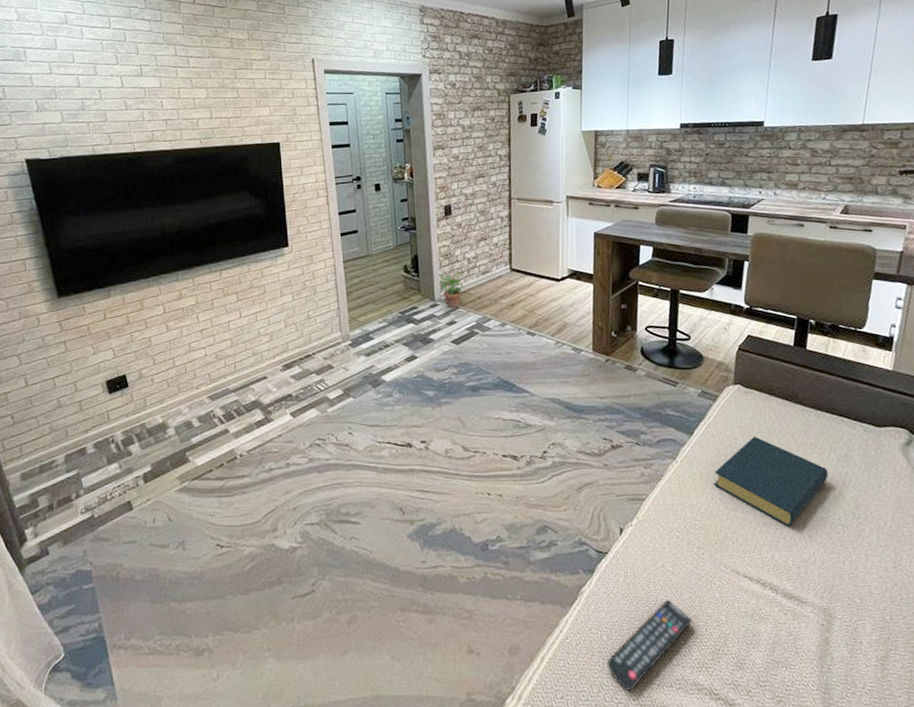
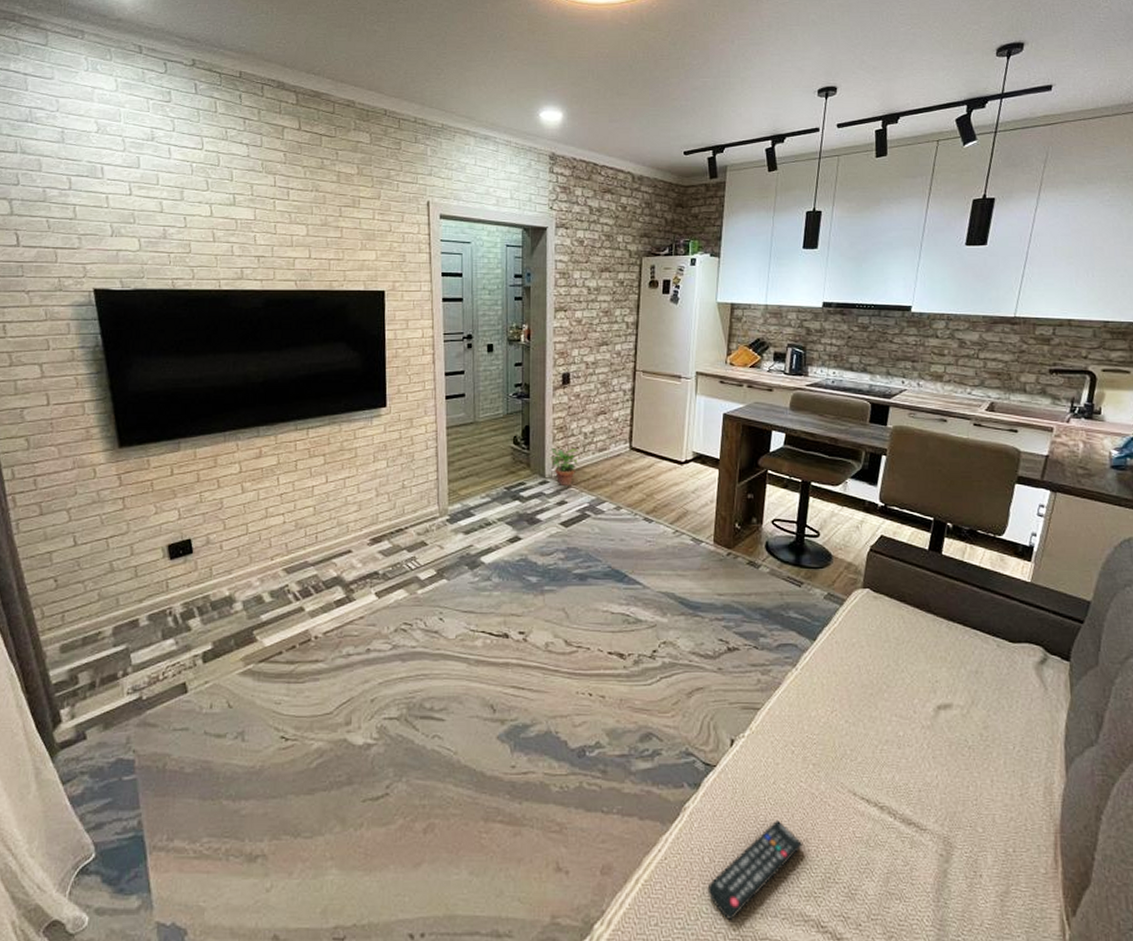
hardback book: present [713,436,828,527] -> none [835,645,957,746]

